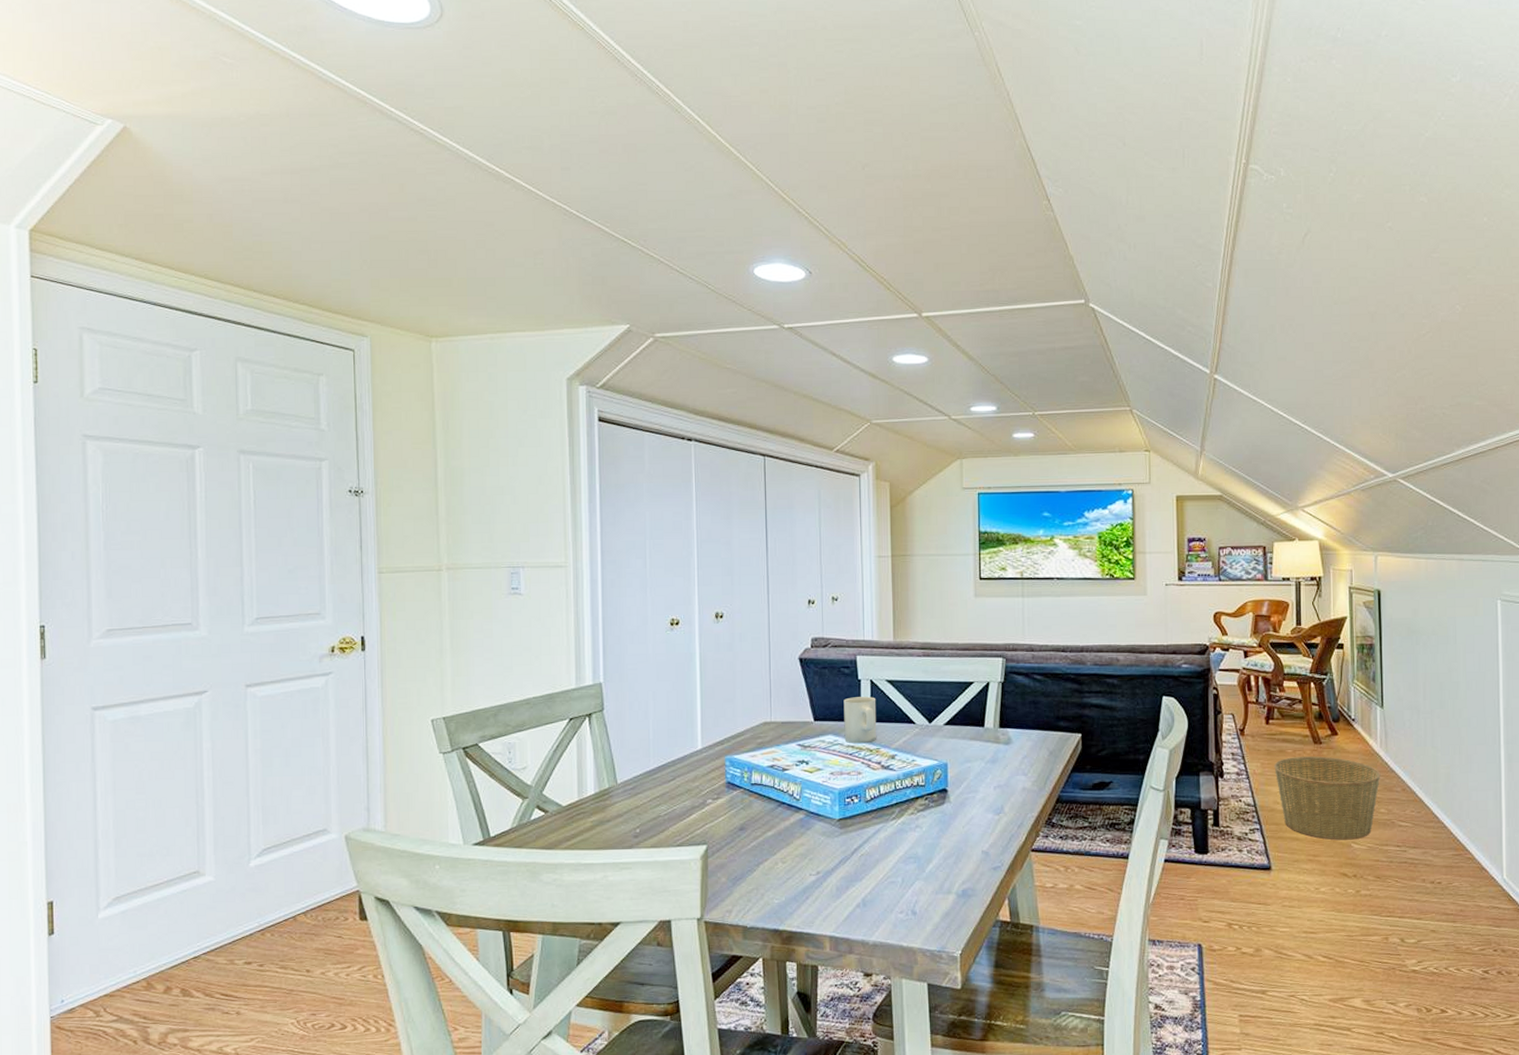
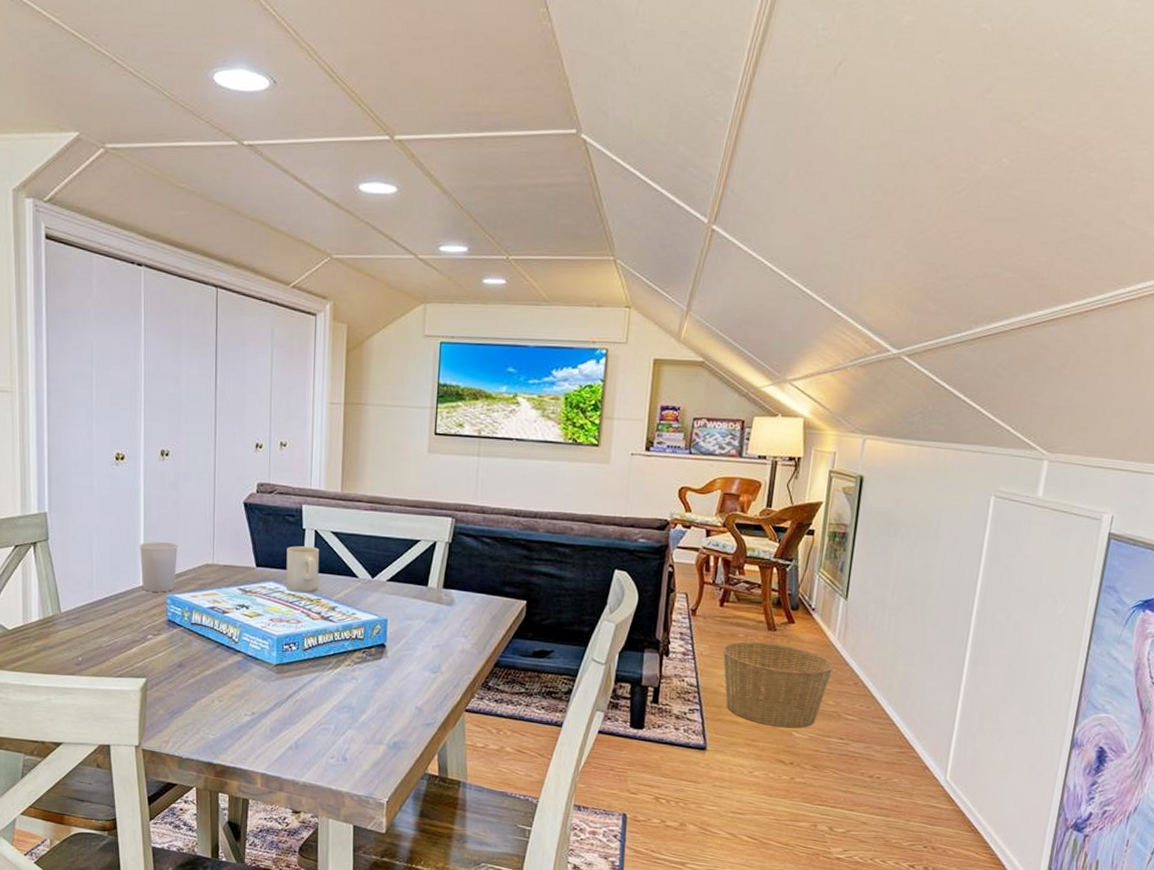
candle holder: none [697,702,735,755] -> present [140,541,178,593]

